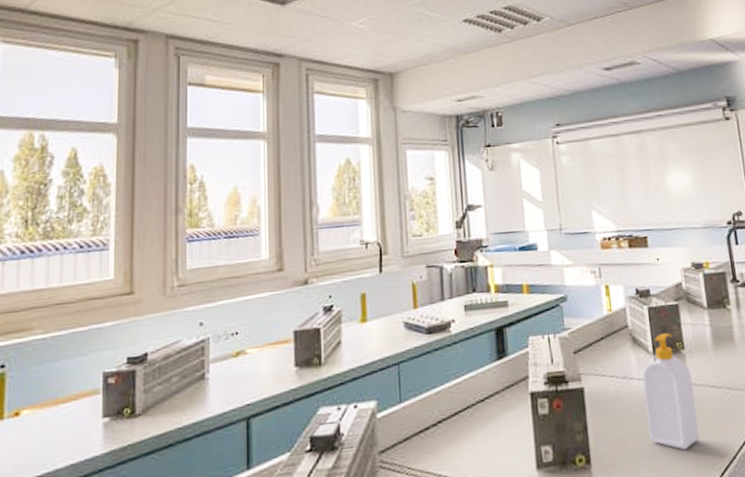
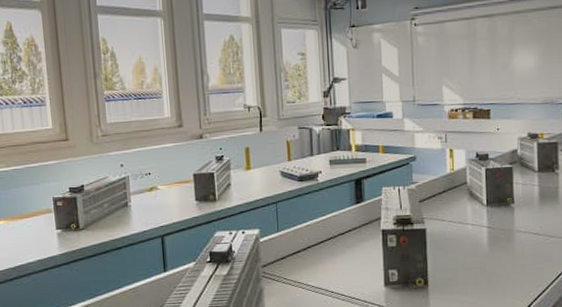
soap bottle: present [642,332,700,451] -> none [476,189,520,280]

